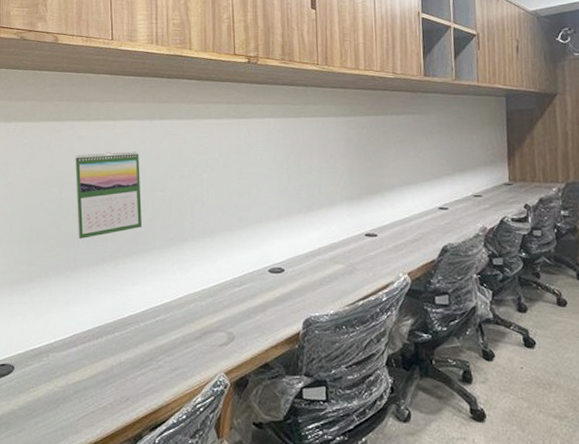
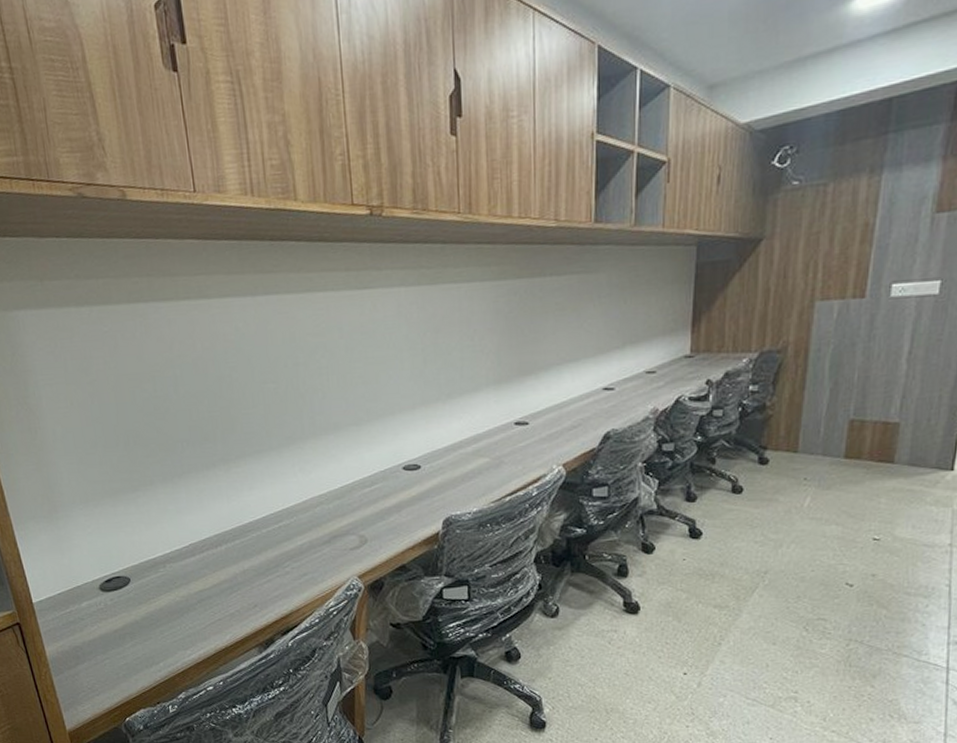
calendar: present [75,151,142,239] -> none [167,336,254,441]

